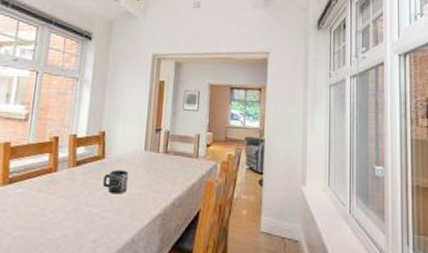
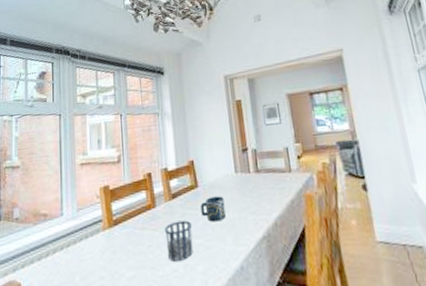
cup: none [60,188,91,227] -> present [164,220,193,261]

